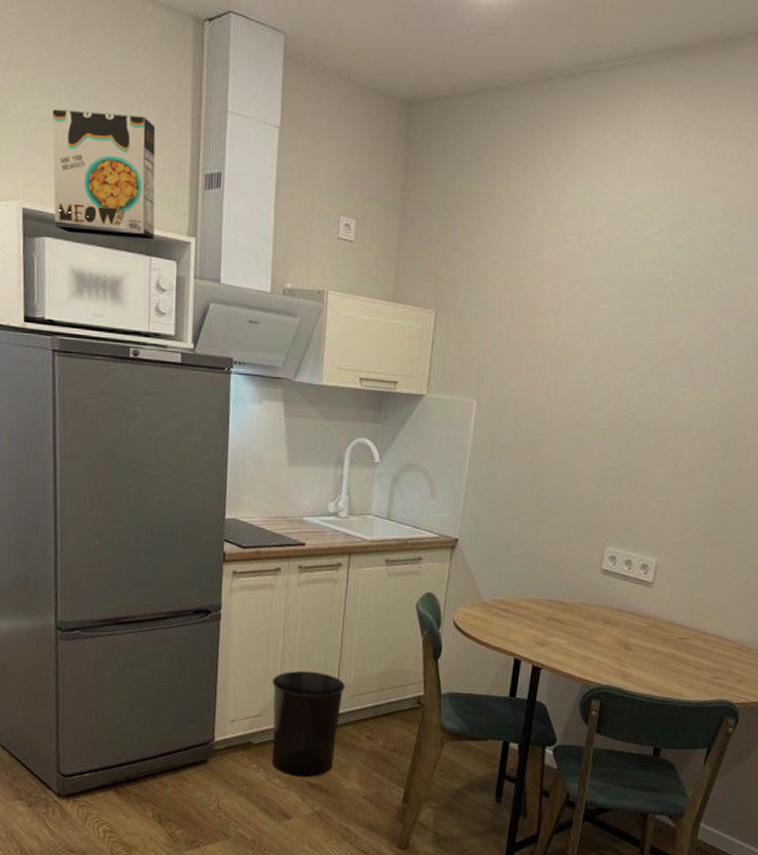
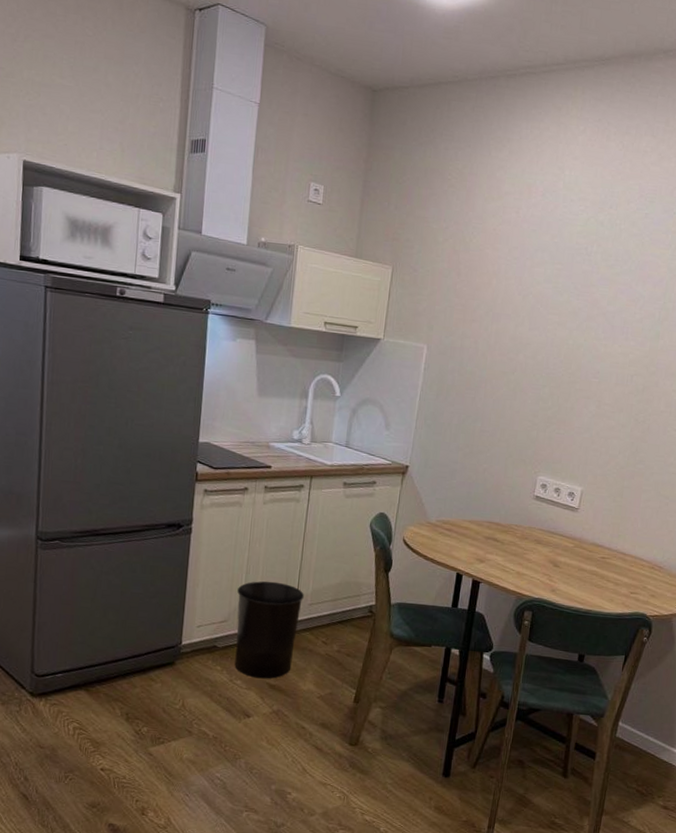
cereal box: present [52,109,156,240] -> none [52,76,148,194]

